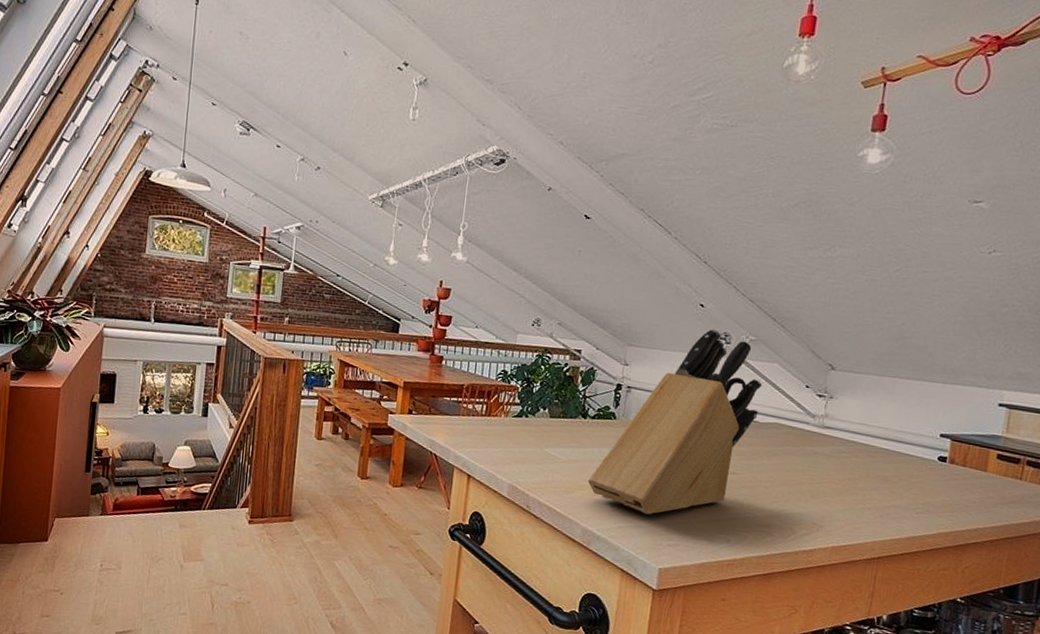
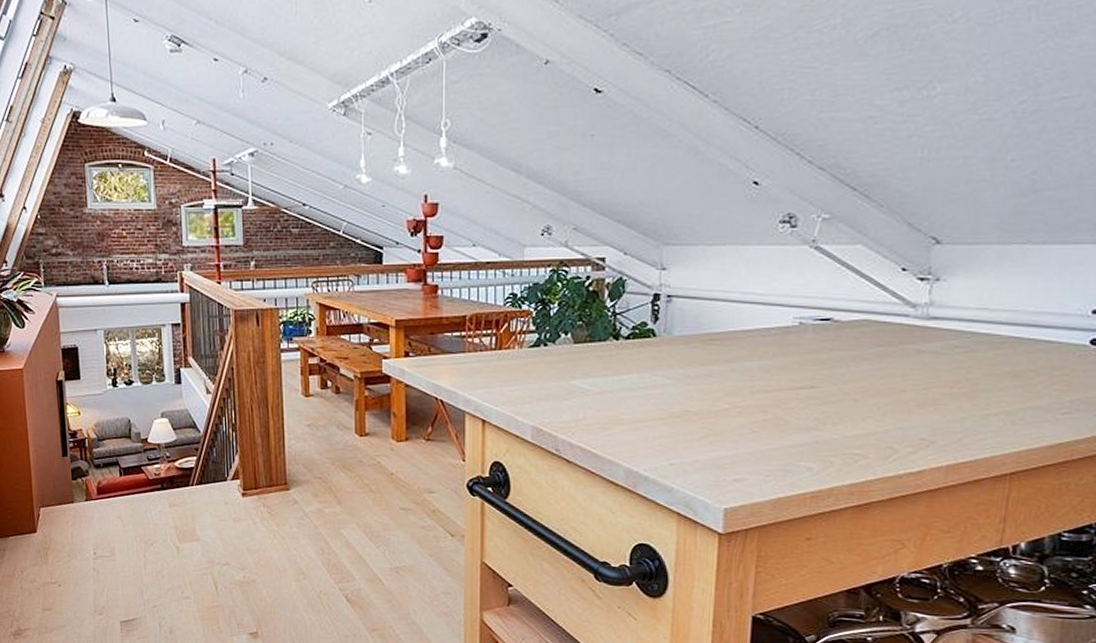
knife block: present [587,328,763,515] -> none [627,210,843,447]

